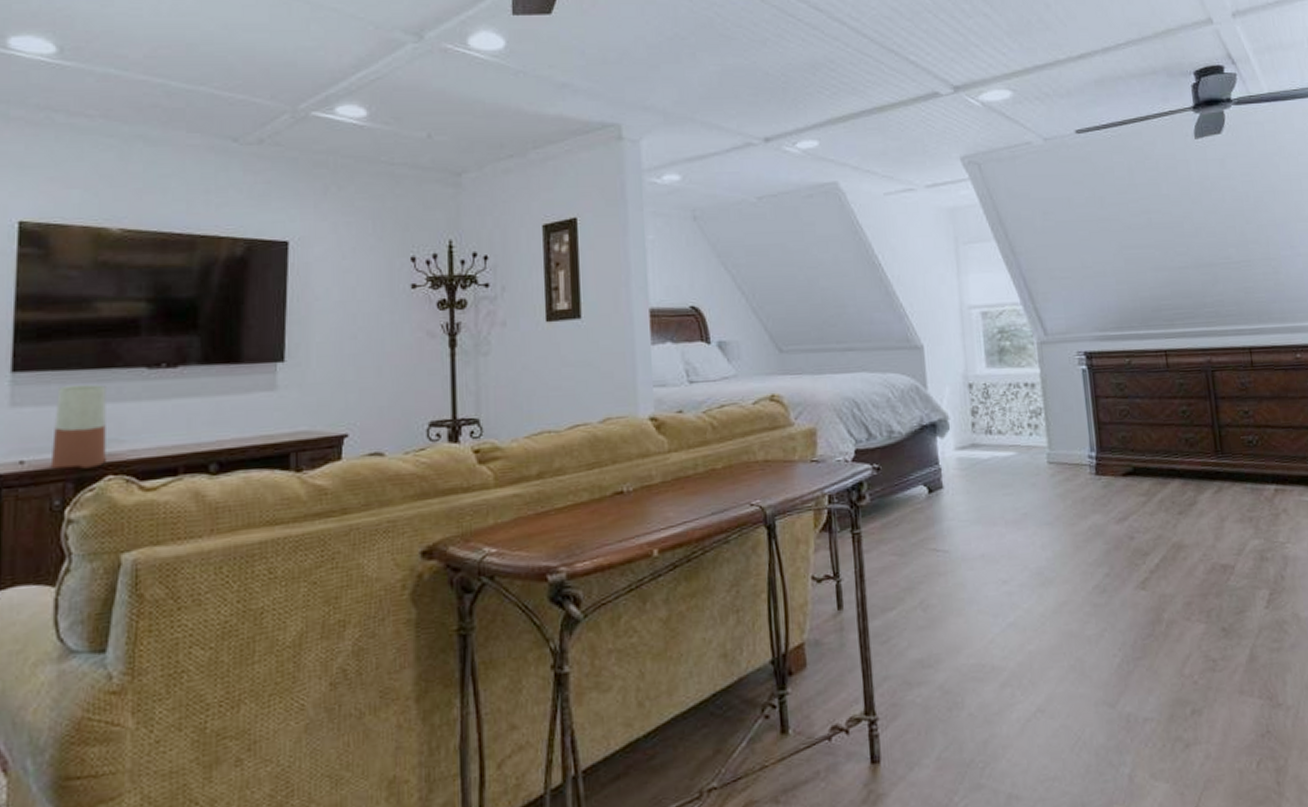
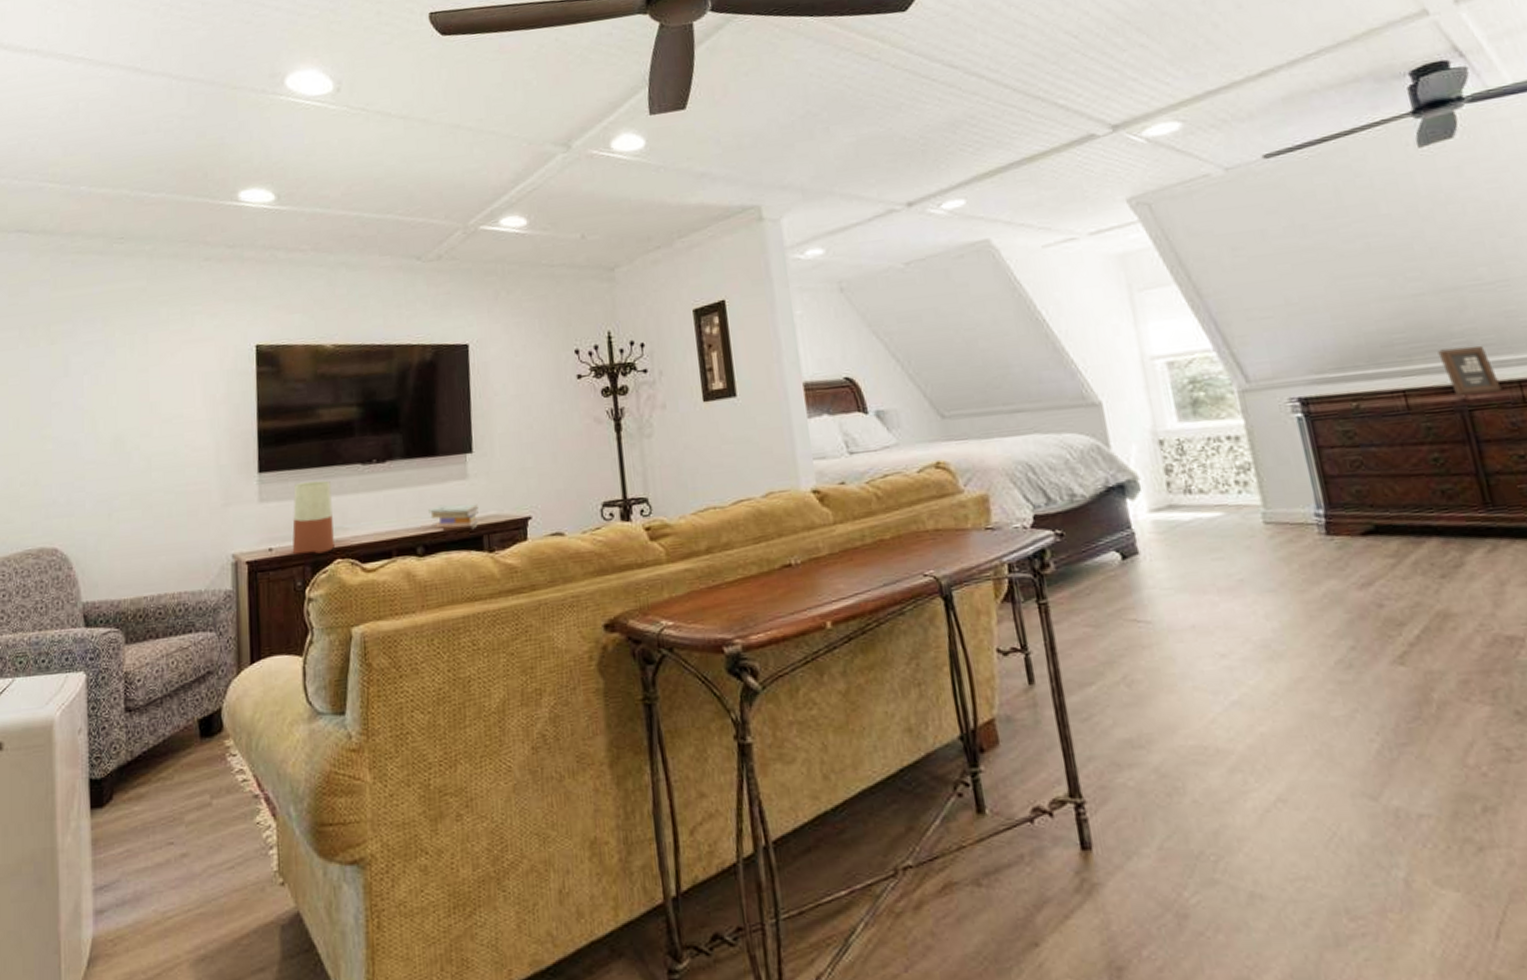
books: none [227,417,287,449] -> present [428,504,479,532]
picture frame: none [1193,315,1237,358] -> present [1438,345,1503,396]

